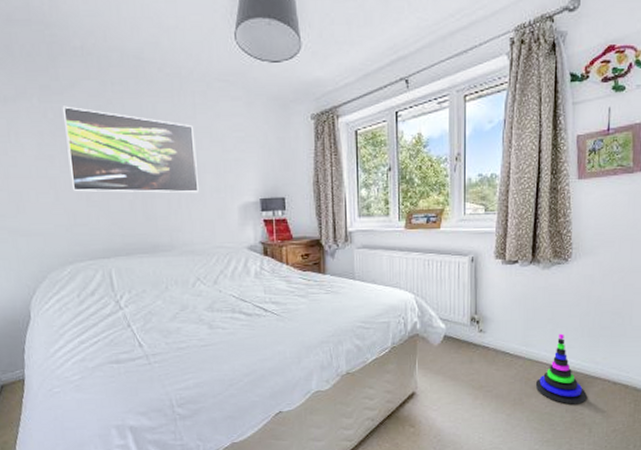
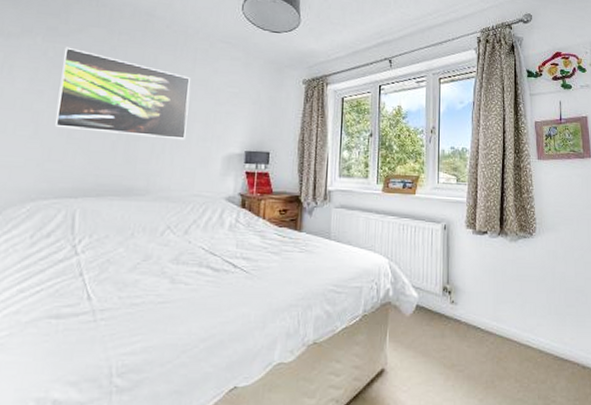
stacking toy: present [535,333,587,405] -> none [507,309,558,390]

